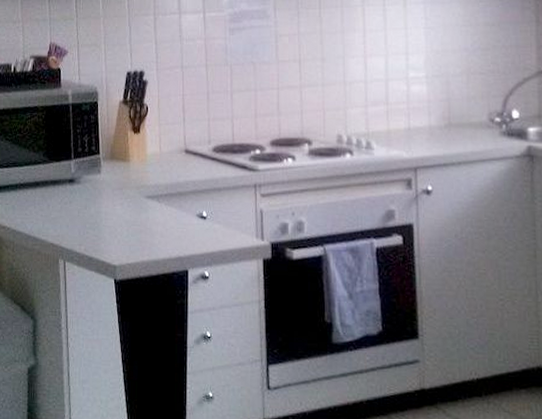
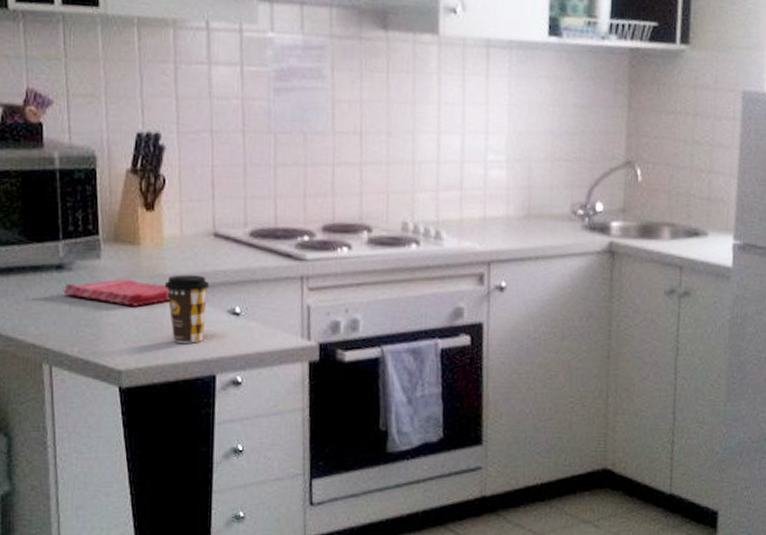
dish towel: none [74,189,152,212] -> present [63,278,170,307]
coffee cup: none [149,185,183,243] -> present [165,275,210,343]

